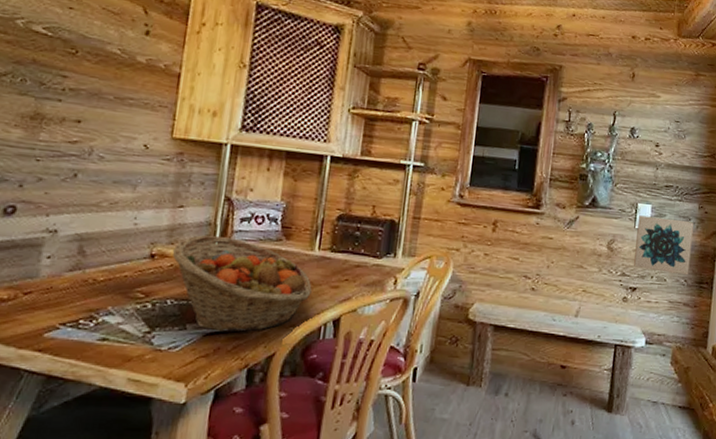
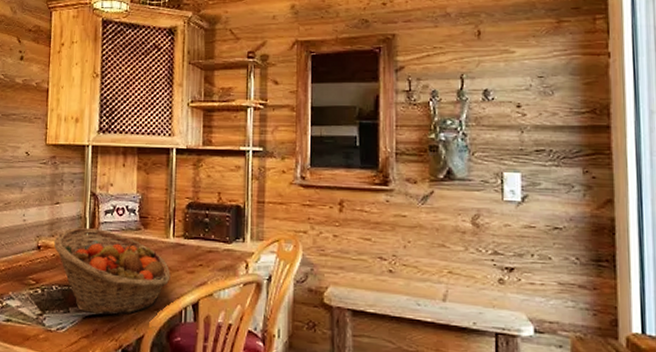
wall art: present [634,215,694,276] -> none [506,186,581,252]

